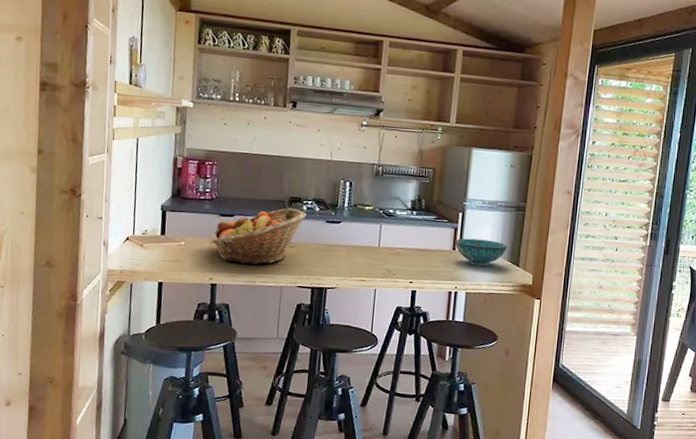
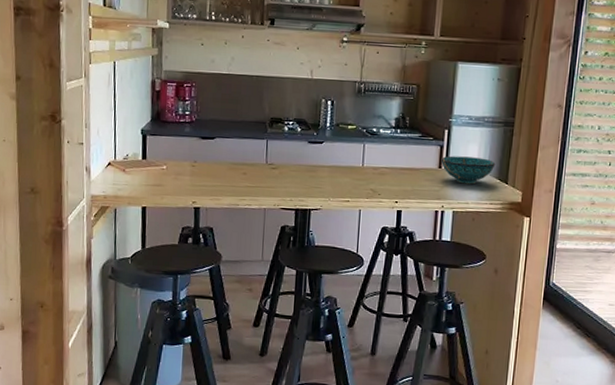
fruit basket: present [211,208,307,265] -> none [192,129,288,188]

